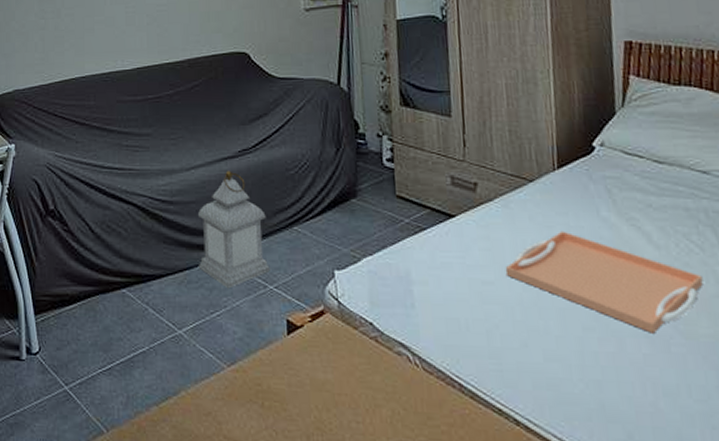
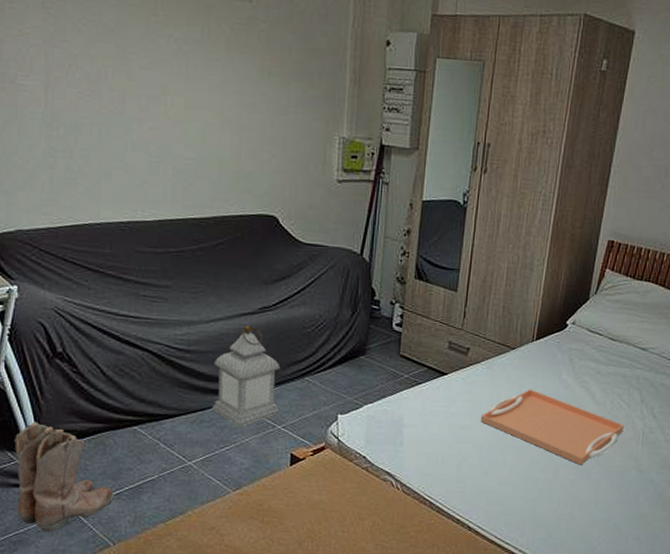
boots: none [12,286,107,413] -> present [15,422,115,532]

